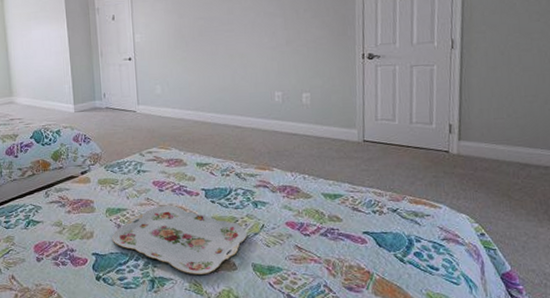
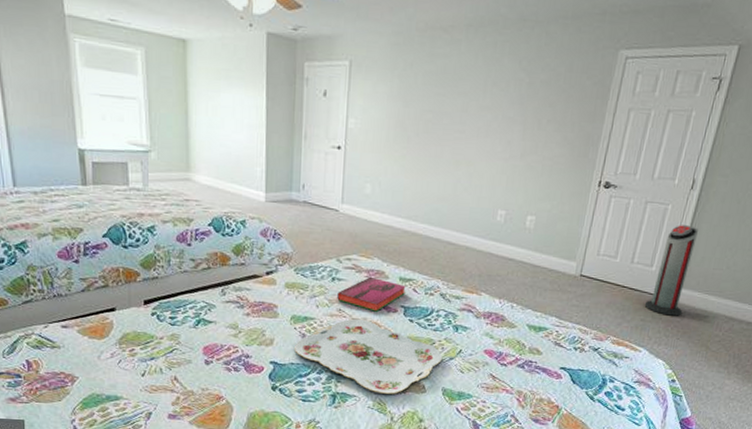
hardback book: none [144,165,204,197] -> present [337,276,406,312]
air purifier: none [433,81,473,170] -> present [644,225,698,316]

